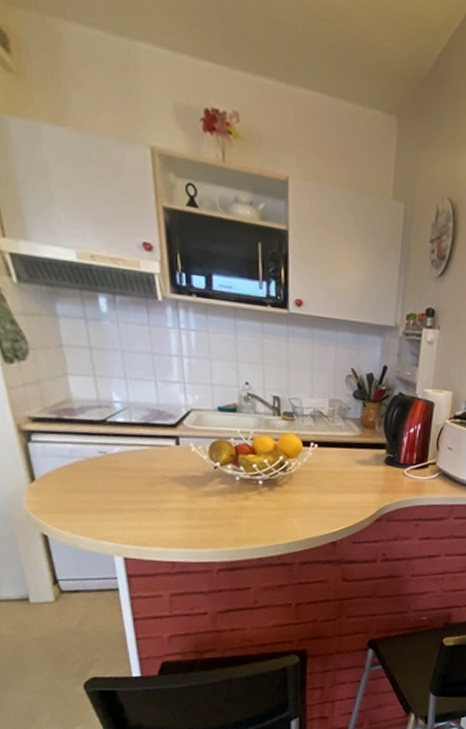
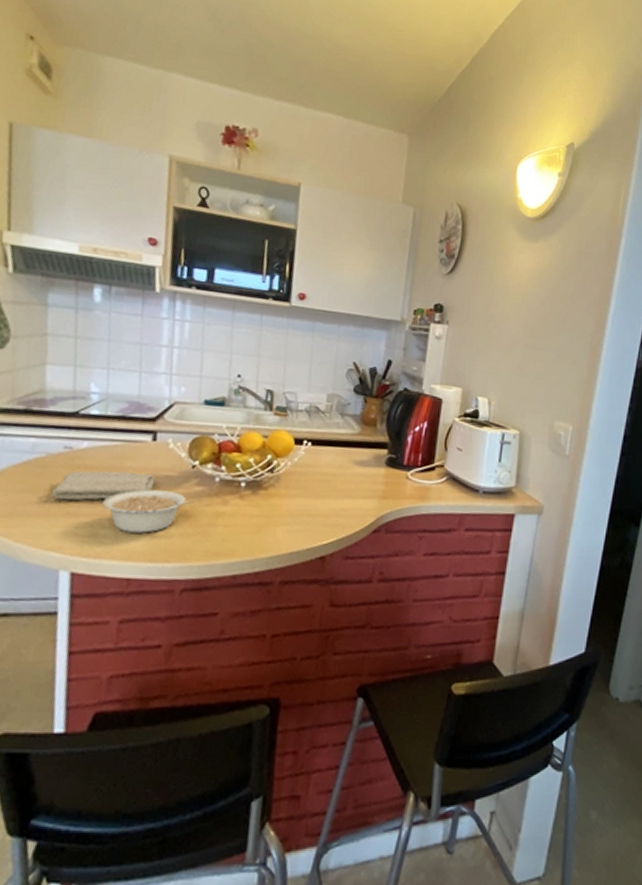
washcloth: none [95,472,183,499] -> present [51,470,156,501]
legume: none [141,488,220,525] -> present [102,489,195,533]

